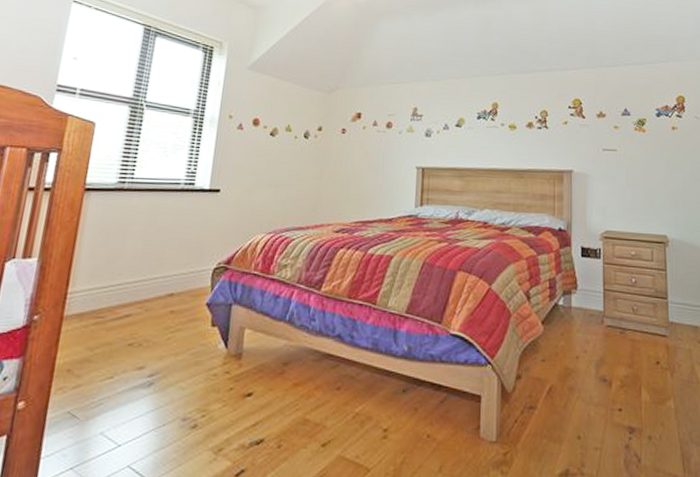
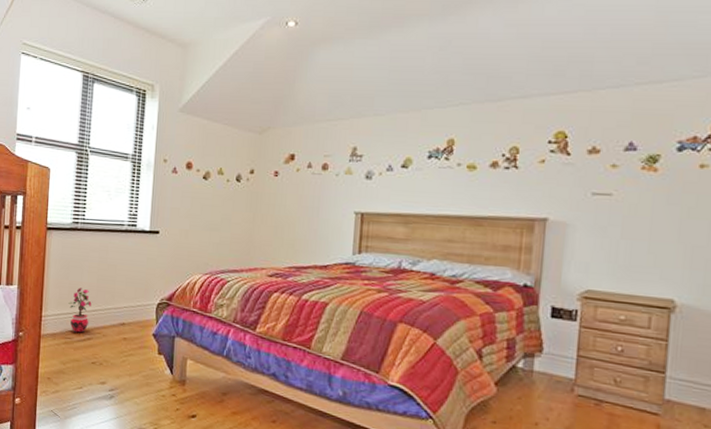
potted plant: none [103,256,135,311] -> present [68,287,92,334]

